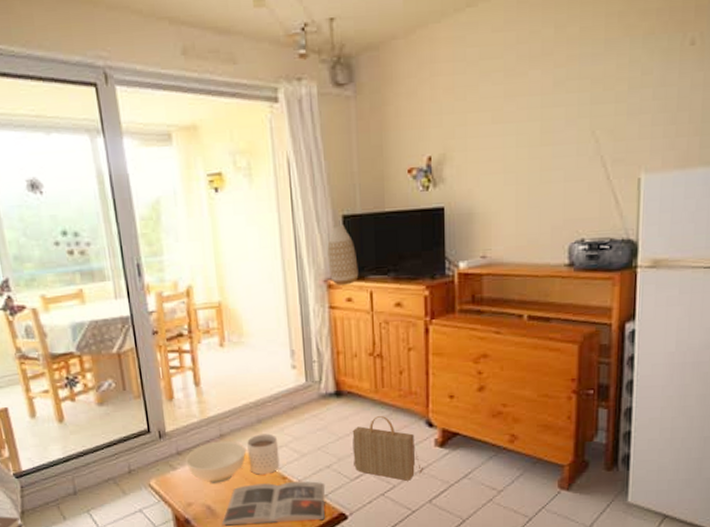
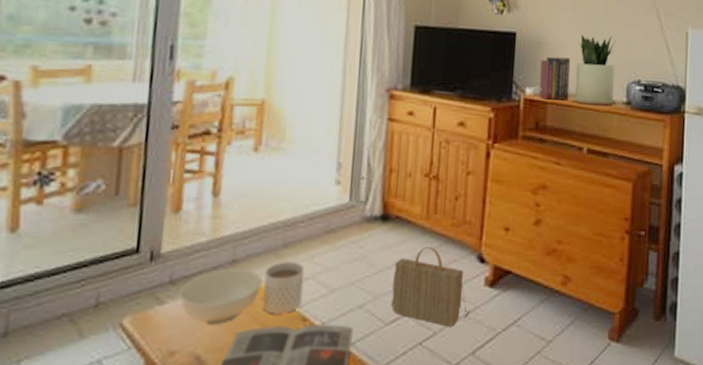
vase: present [327,225,359,285] -> none [393,34,425,97]
books: none [473,226,505,271] -> present [539,56,571,101]
planter: none [508,196,559,272] -> present [571,35,618,106]

